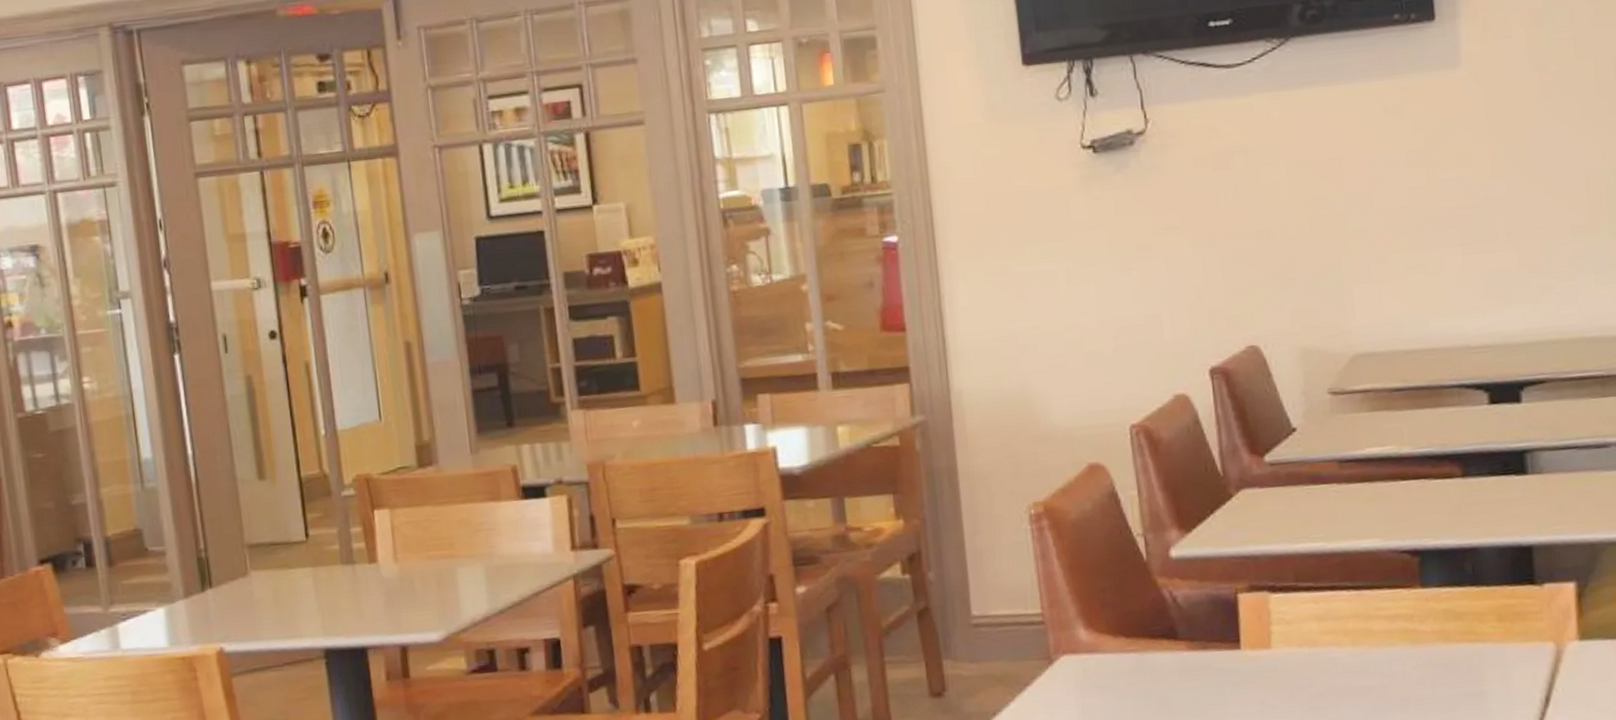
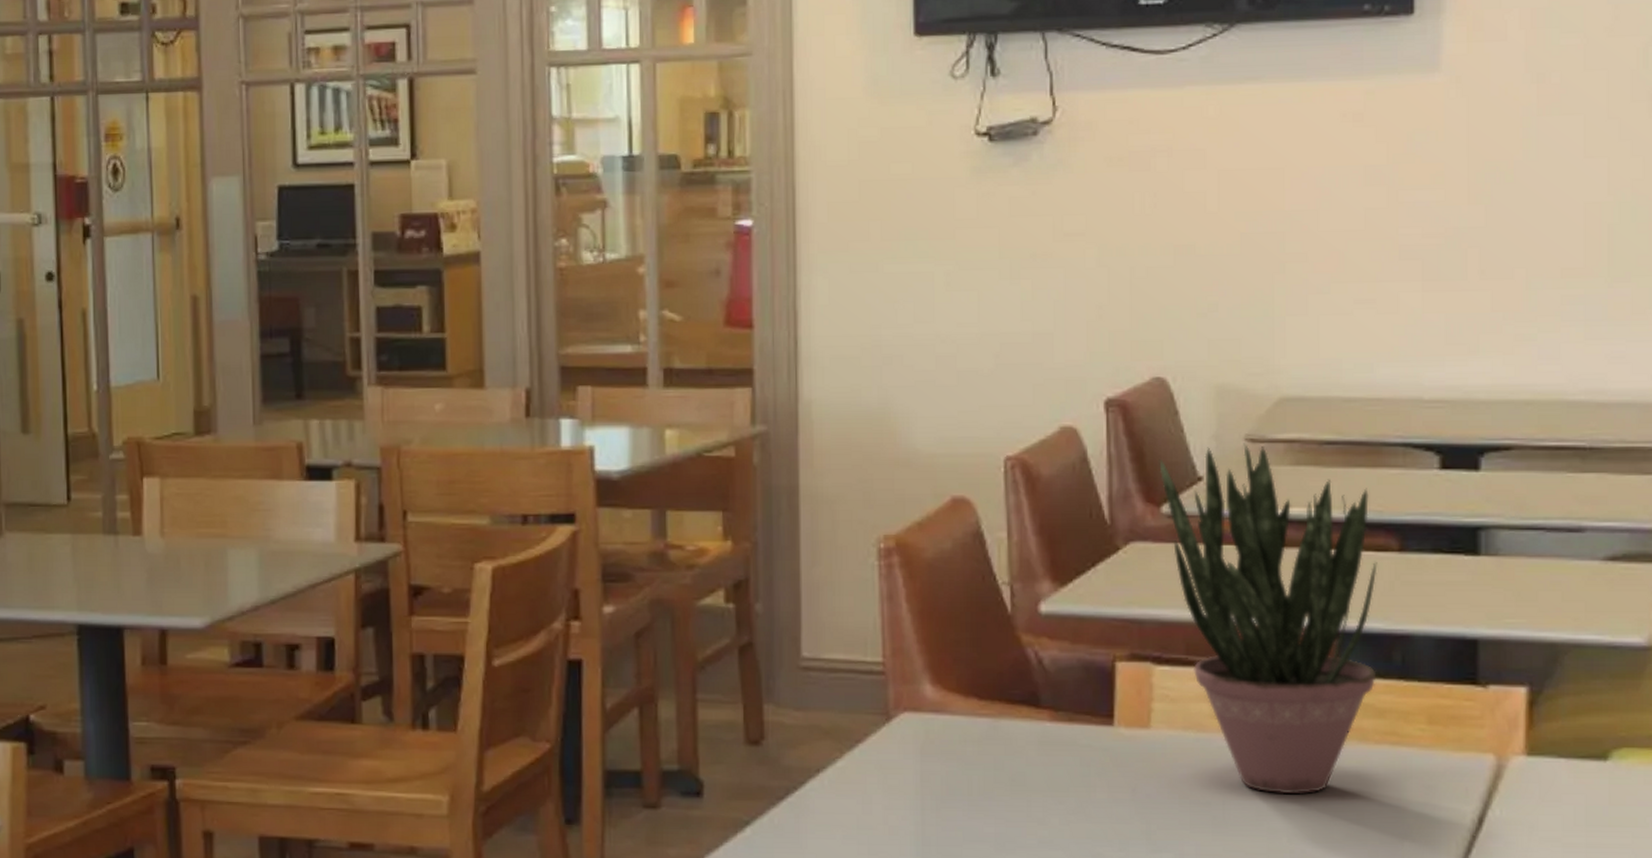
potted plant: none [1259,396,1453,694] -> present [1159,443,1377,794]

